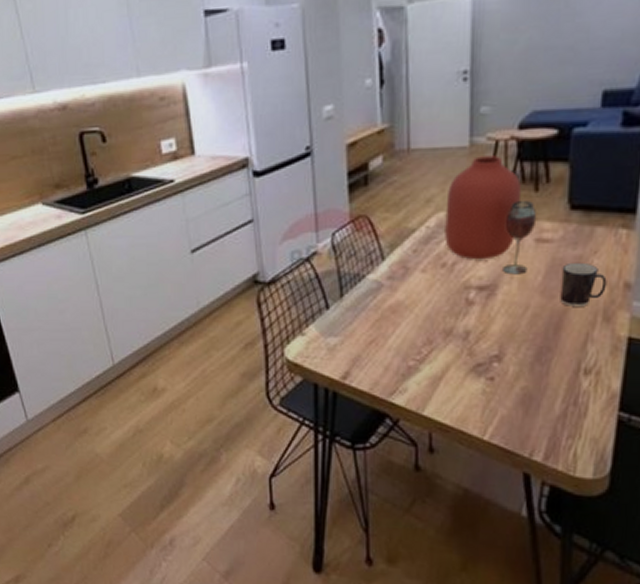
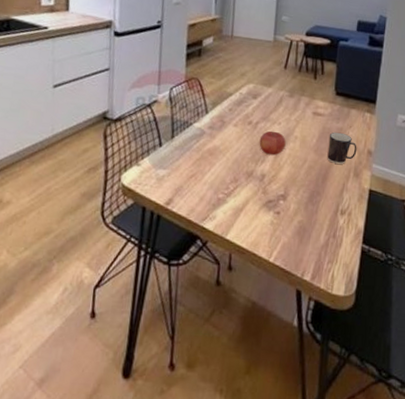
vase: present [445,155,522,259] -> none [252,49,306,122]
fruit: none [458,272,497,305] -> present [259,130,286,156]
wineglass: present [503,200,537,275] -> none [290,84,315,137]

